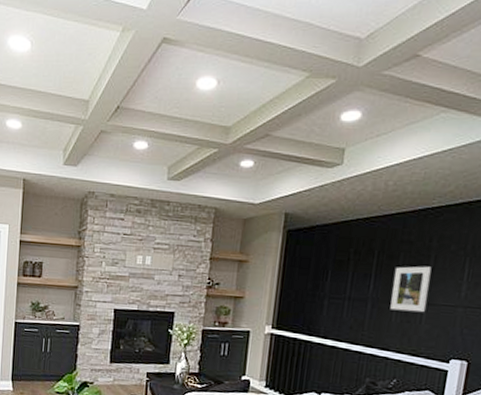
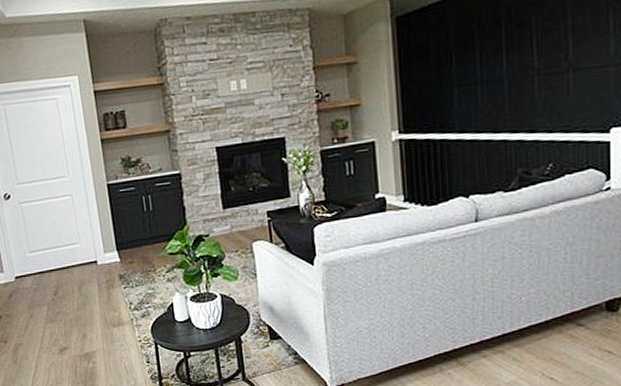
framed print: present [390,266,432,313] -> none [528,26,571,85]

